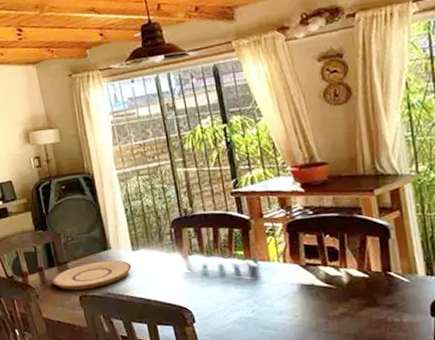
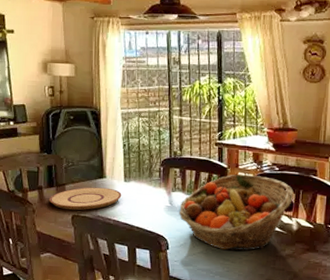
fruit basket: none [201,223,337,317] -> present [179,174,294,251]

